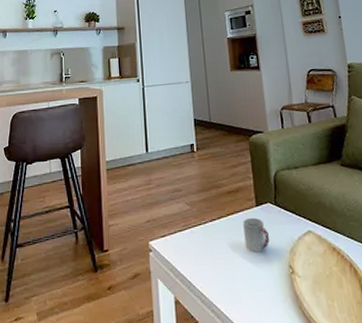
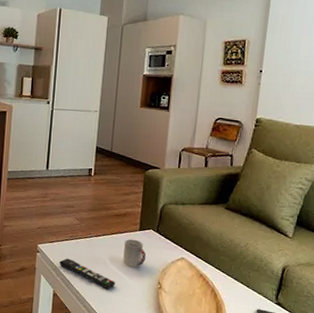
remote control: none [176,253,242,285] -> present [59,258,115,290]

